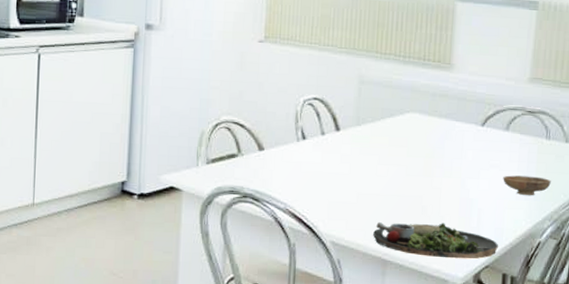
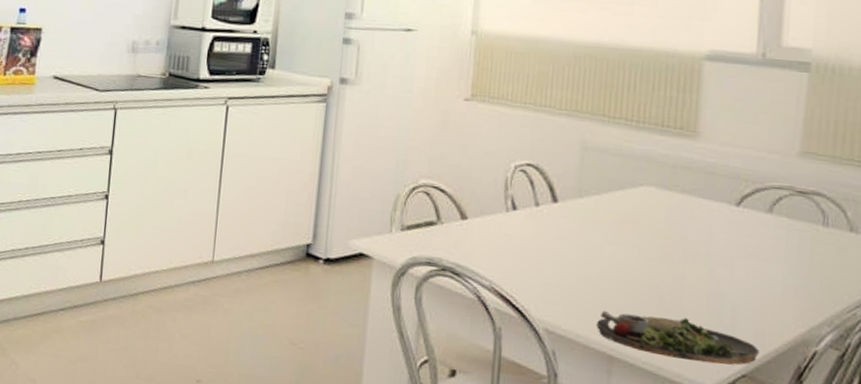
bowl: present [503,175,551,195] -> none [765,266,831,293]

